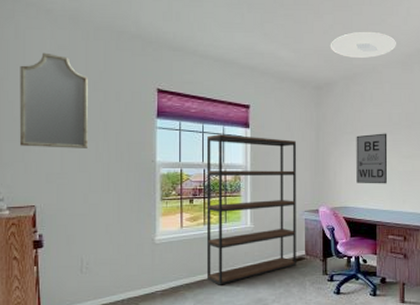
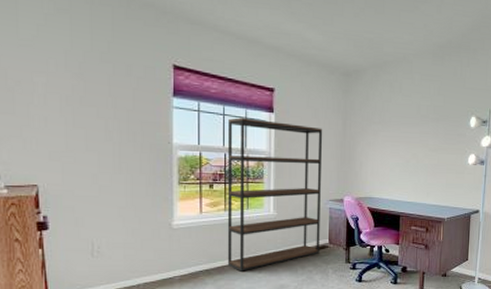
home mirror: present [19,52,89,148] -> none [12,15,97,126]
ceiling light: present [330,31,396,58] -> none [360,17,428,46]
wall art: present [356,133,388,184] -> none [382,125,415,176]

